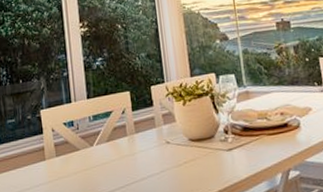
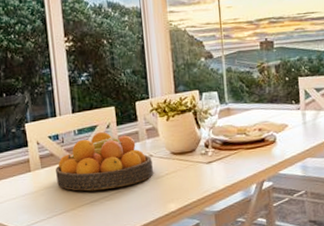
fruit bowl: none [70,118,171,181] -> present [56,132,153,191]

